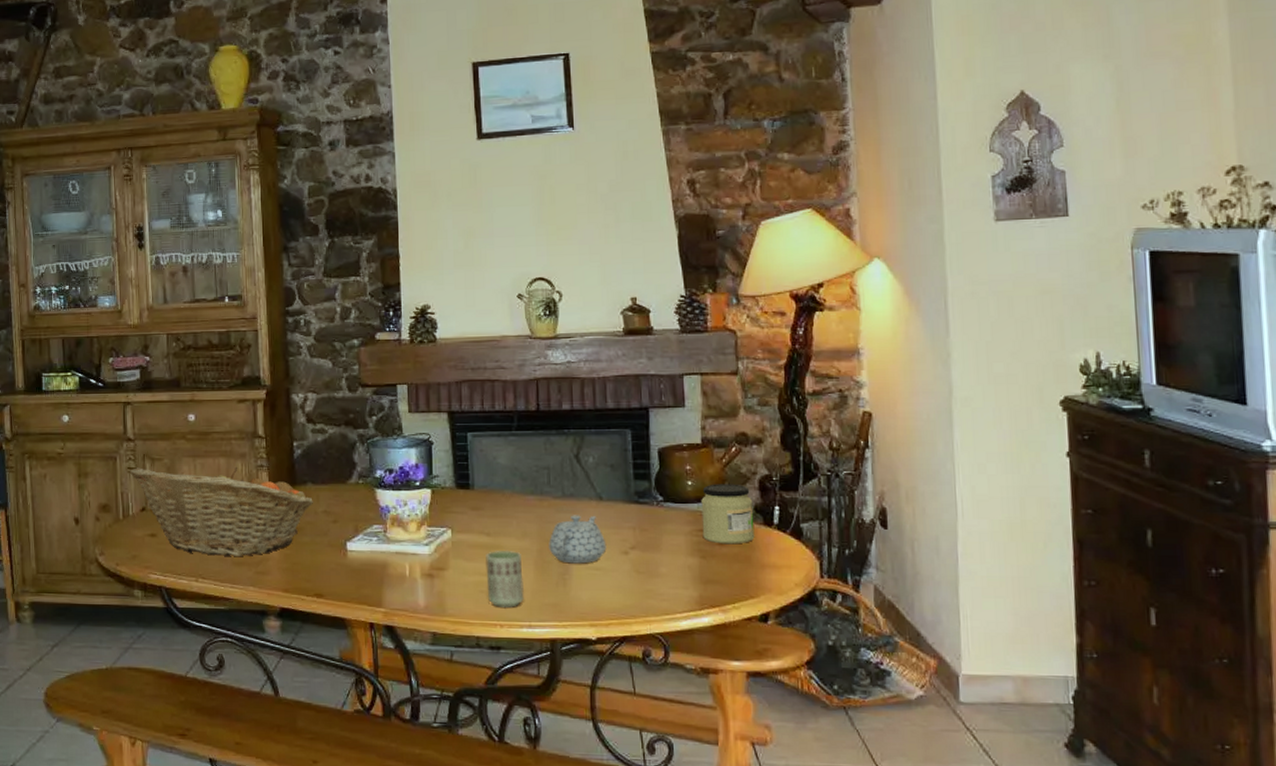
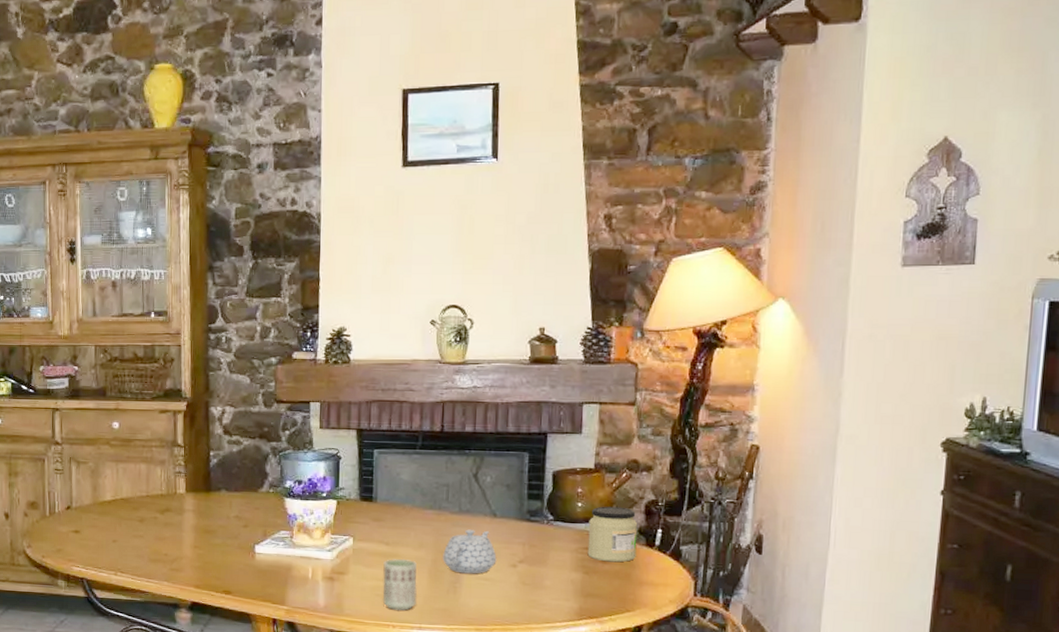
fruit basket: present [129,467,314,556] -> none [56,469,227,554]

